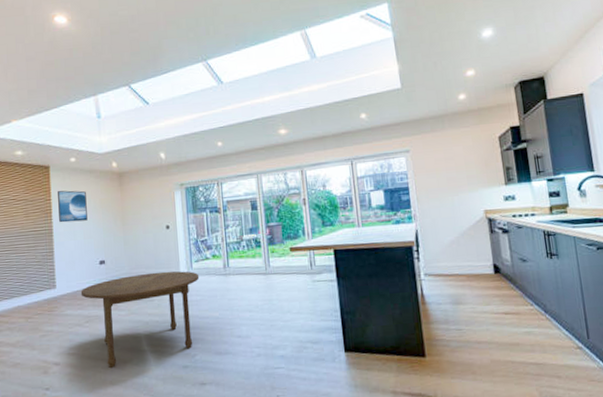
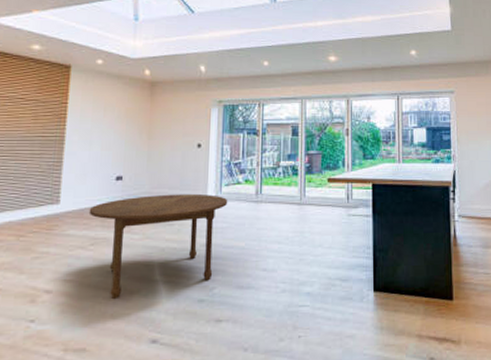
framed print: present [58,190,88,223] -> none [74,95,110,130]

